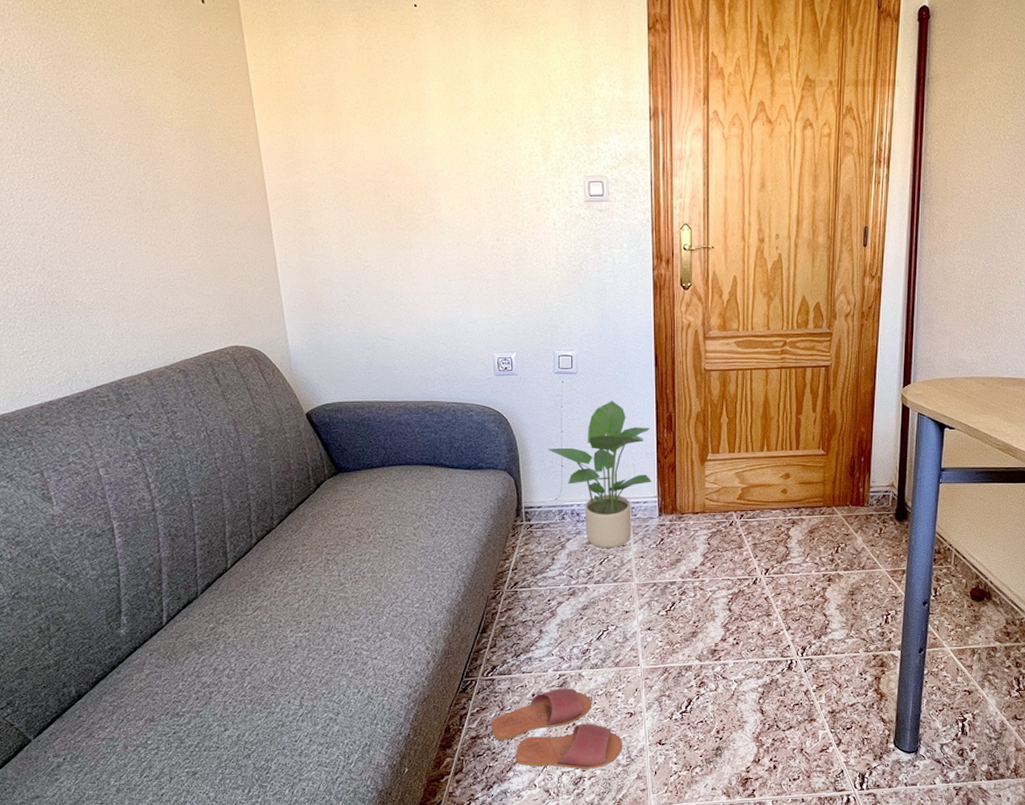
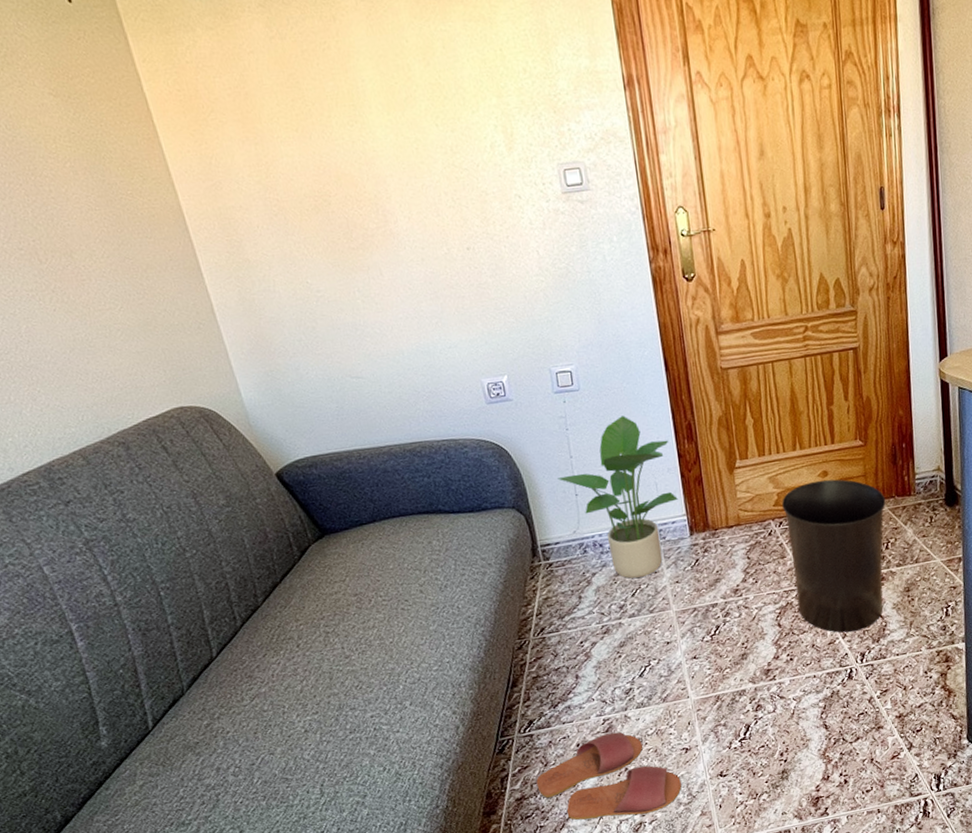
waste bin: none [745,481,840,625] -> present [782,479,886,633]

